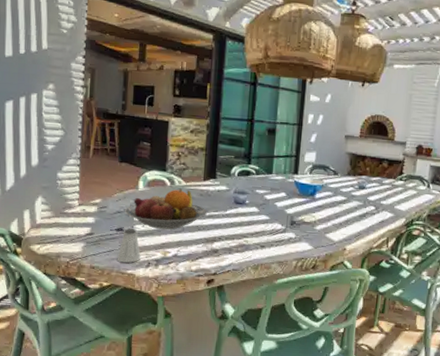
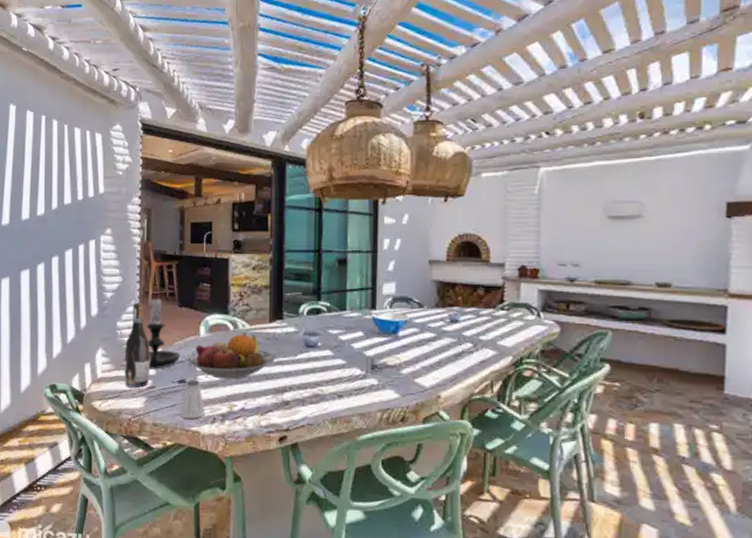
wine bottle: none [63,155,90,234] -> present [124,302,150,388]
candle holder: none [87,149,119,218] -> present [146,294,181,369]

